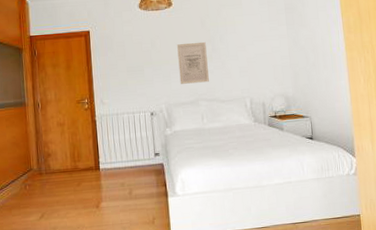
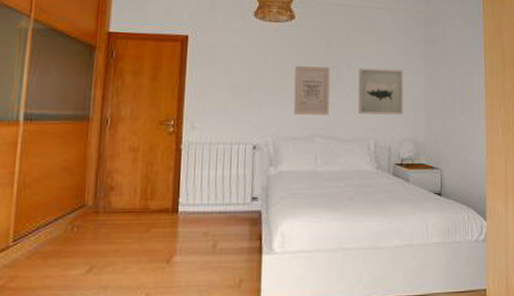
wall art: none [230,37,273,78] -> present [358,68,403,115]

